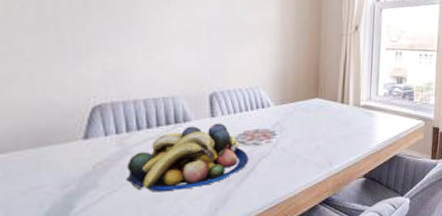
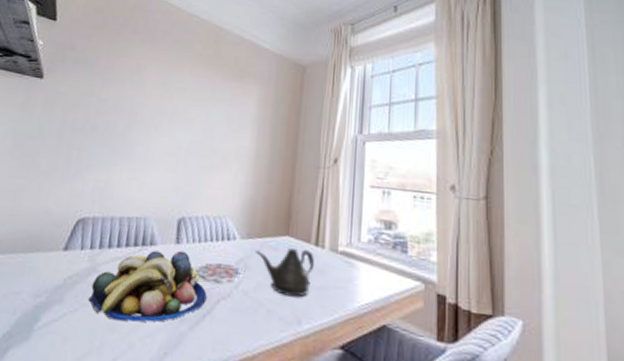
teapot: none [289,107,342,146] -> present [255,248,315,298]

